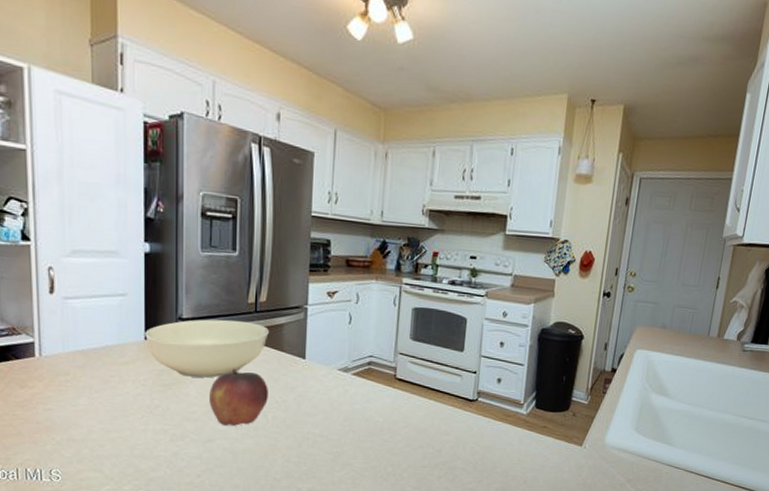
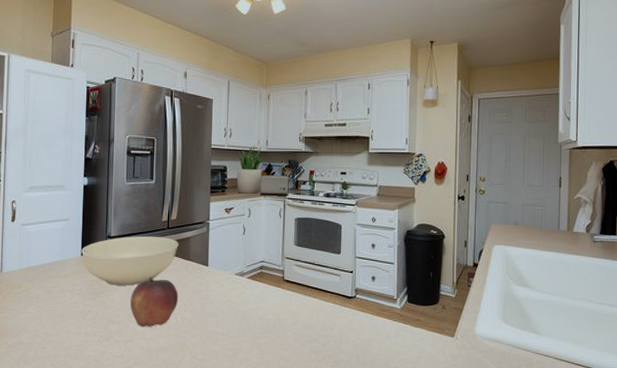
planter: none [342,216,376,276] -> present [236,146,263,194]
toaster: none [370,253,410,281] -> present [260,175,291,196]

